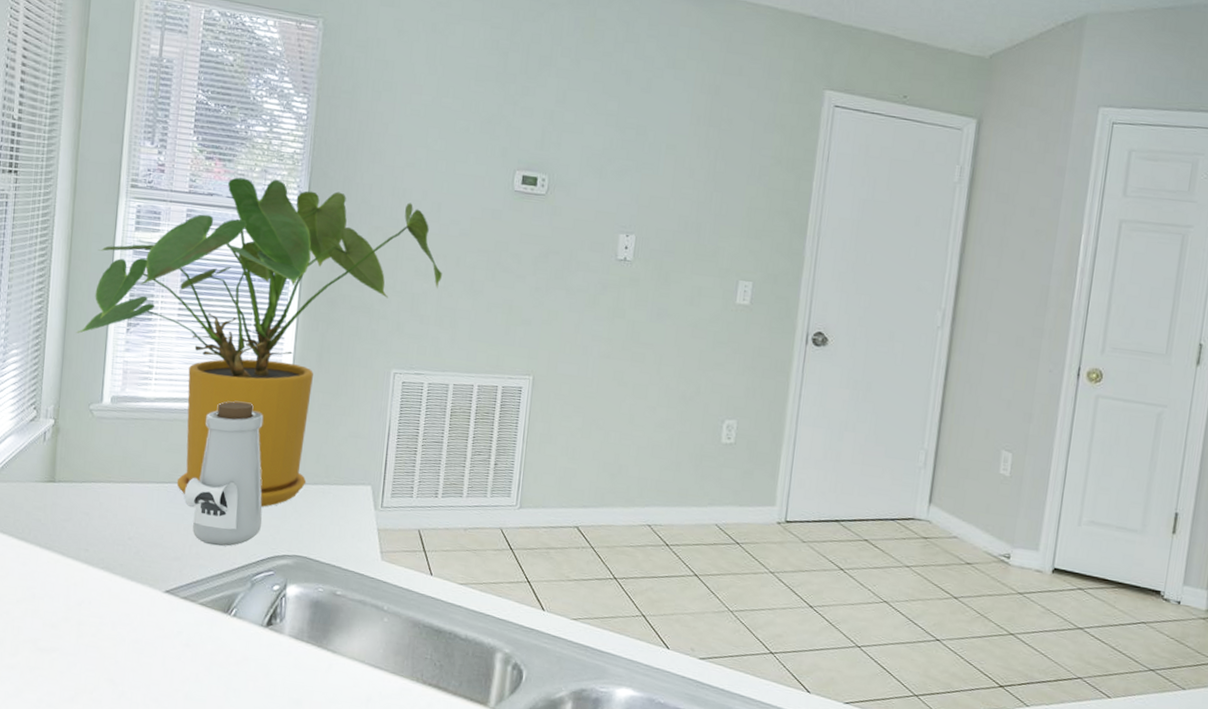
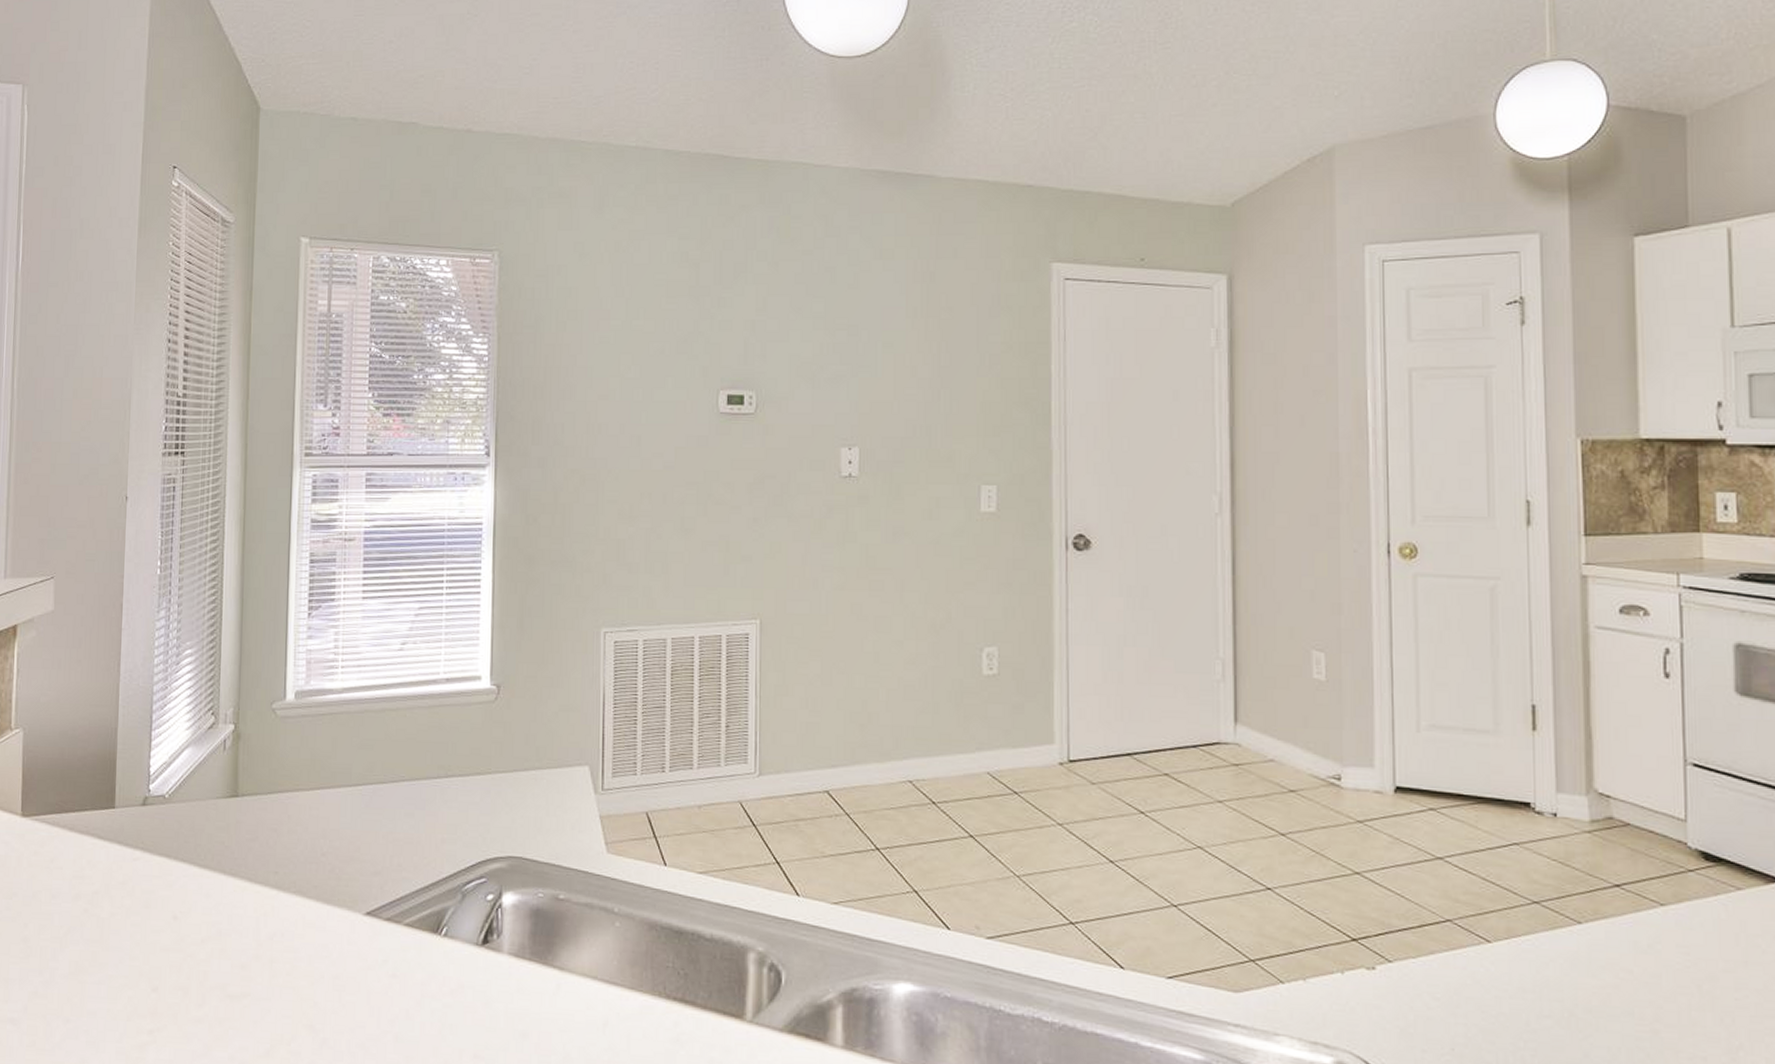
house plant: present [76,177,442,507] -> none [254,429,648,803]
bottle: present [184,401,264,546] -> none [380,682,470,854]

